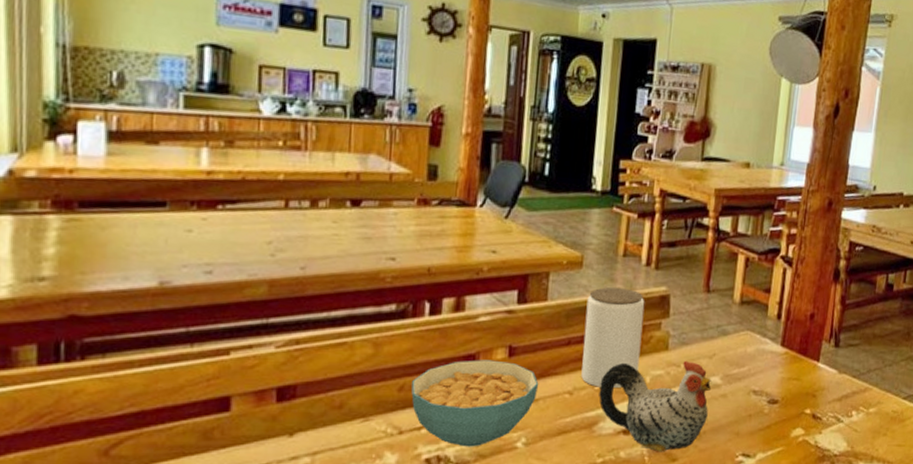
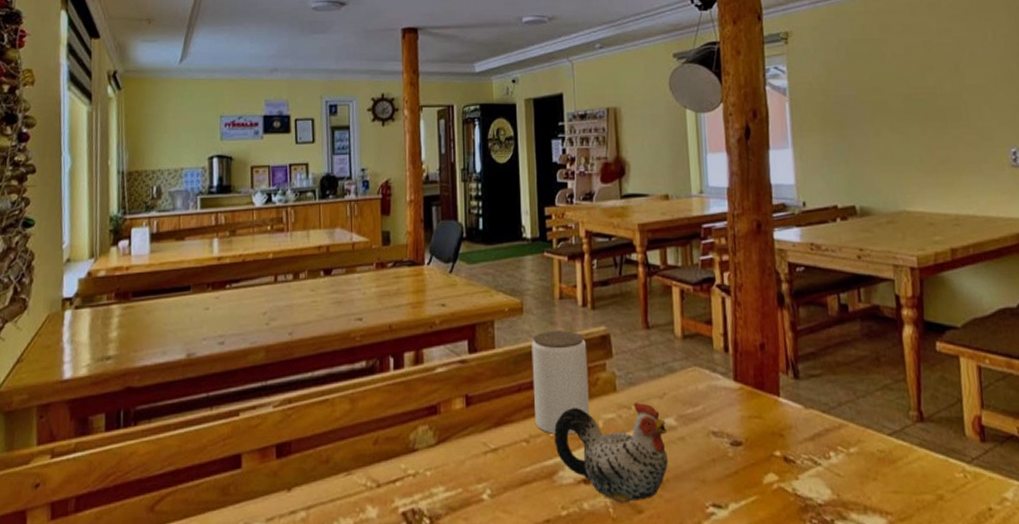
cereal bowl: present [411,360,539,447] -> none [385,410,497,500]

